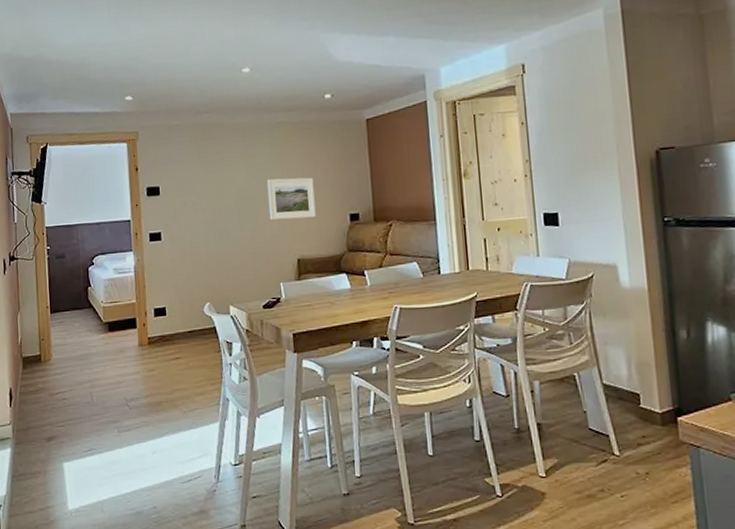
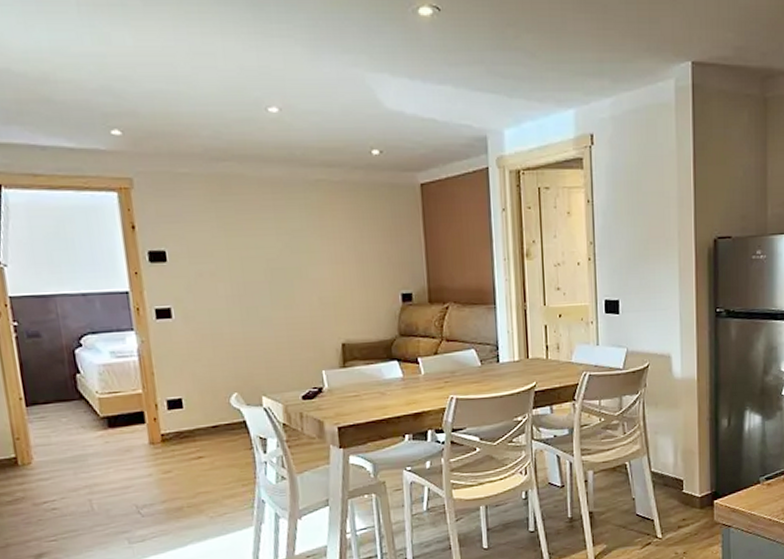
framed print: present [267,177,316,220] -> none [304,248,363,298]

